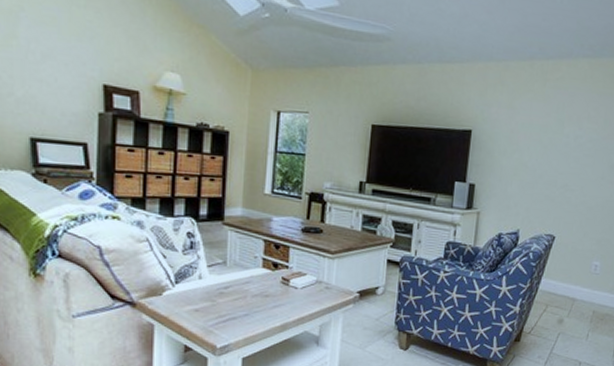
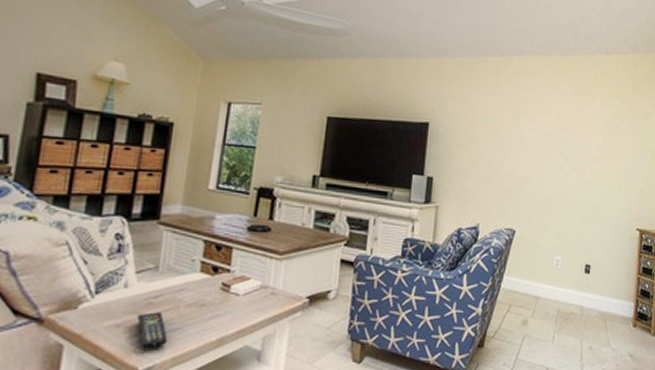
remote control: none [212,300,239,330] -> present [137,312,168,349]

